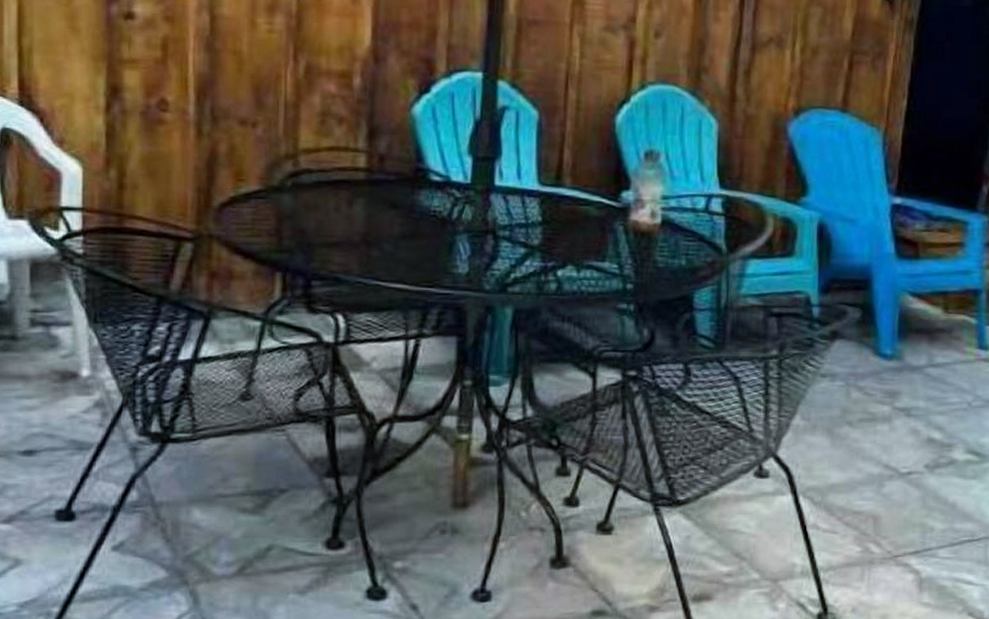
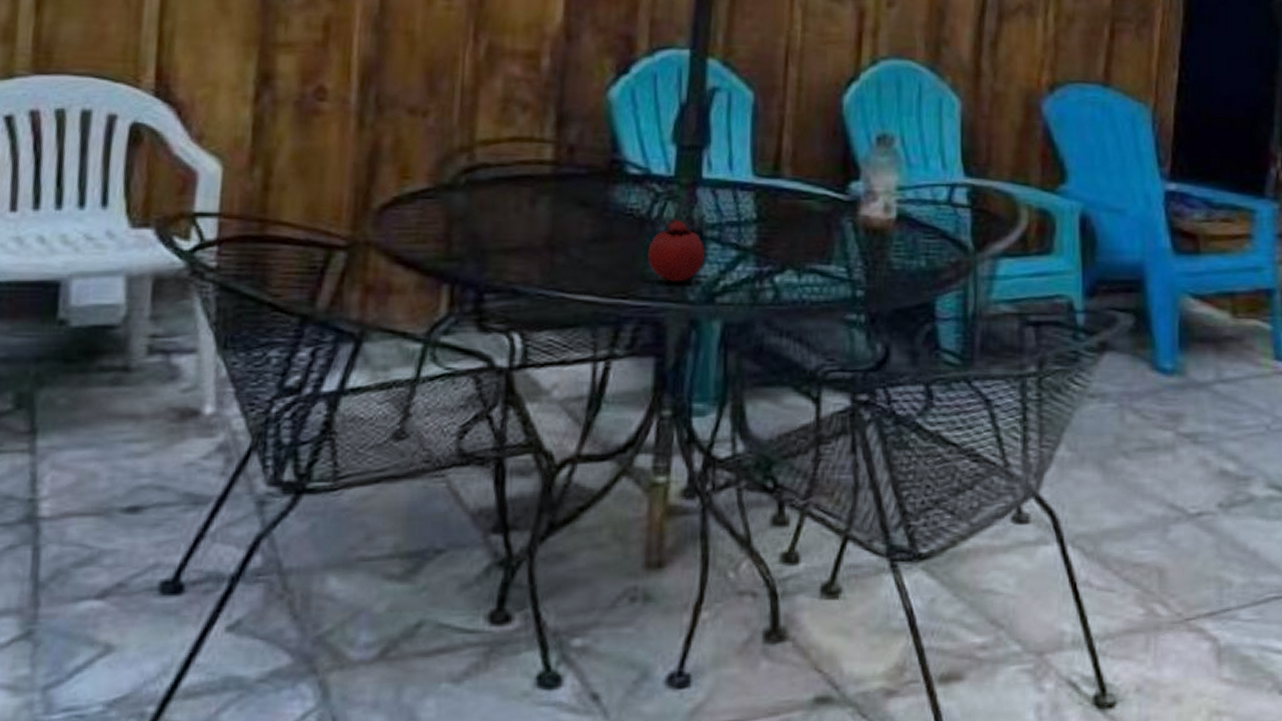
fruit: none [449,219,498,274] -> present [647,218,705,282]

